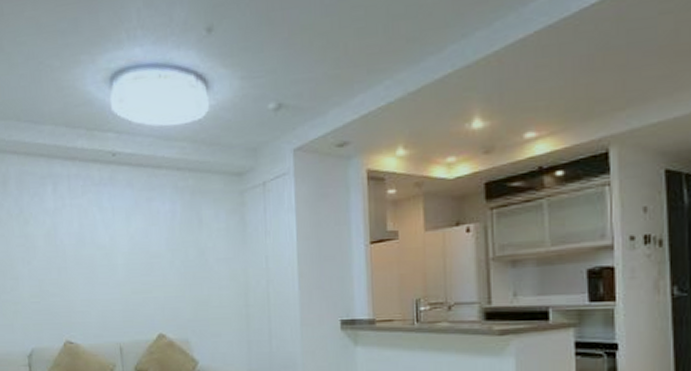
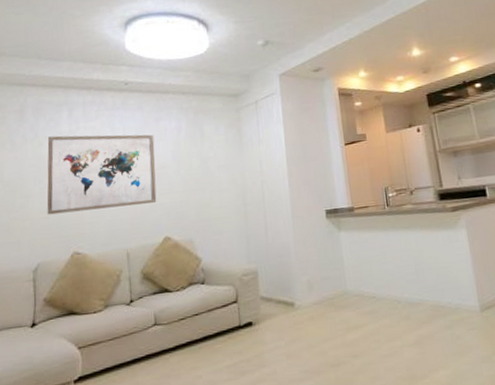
wall art: none [33,213,150,300] -> present [47,134,157,215]

